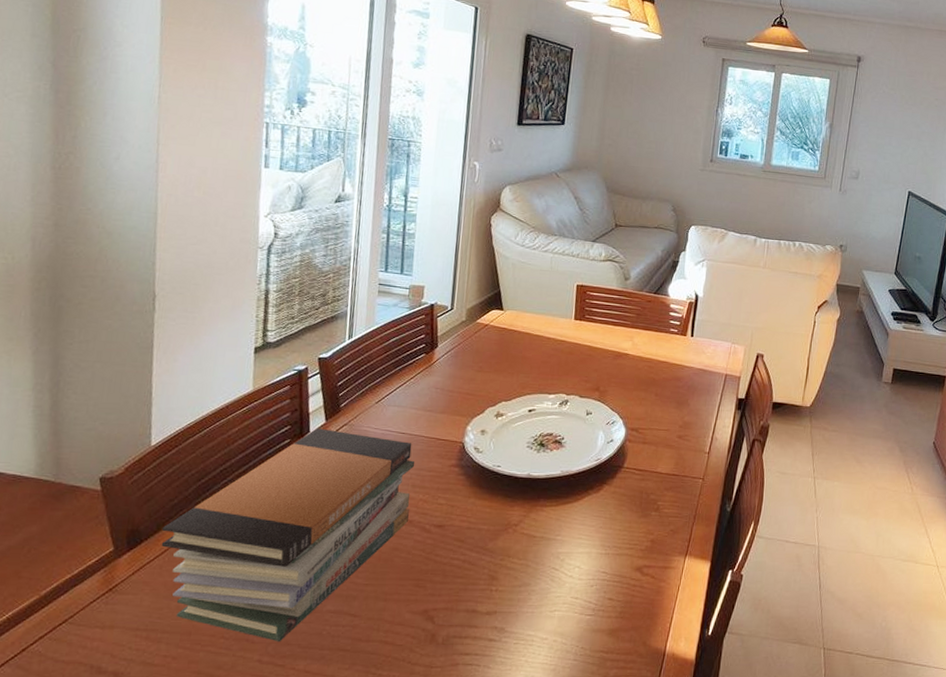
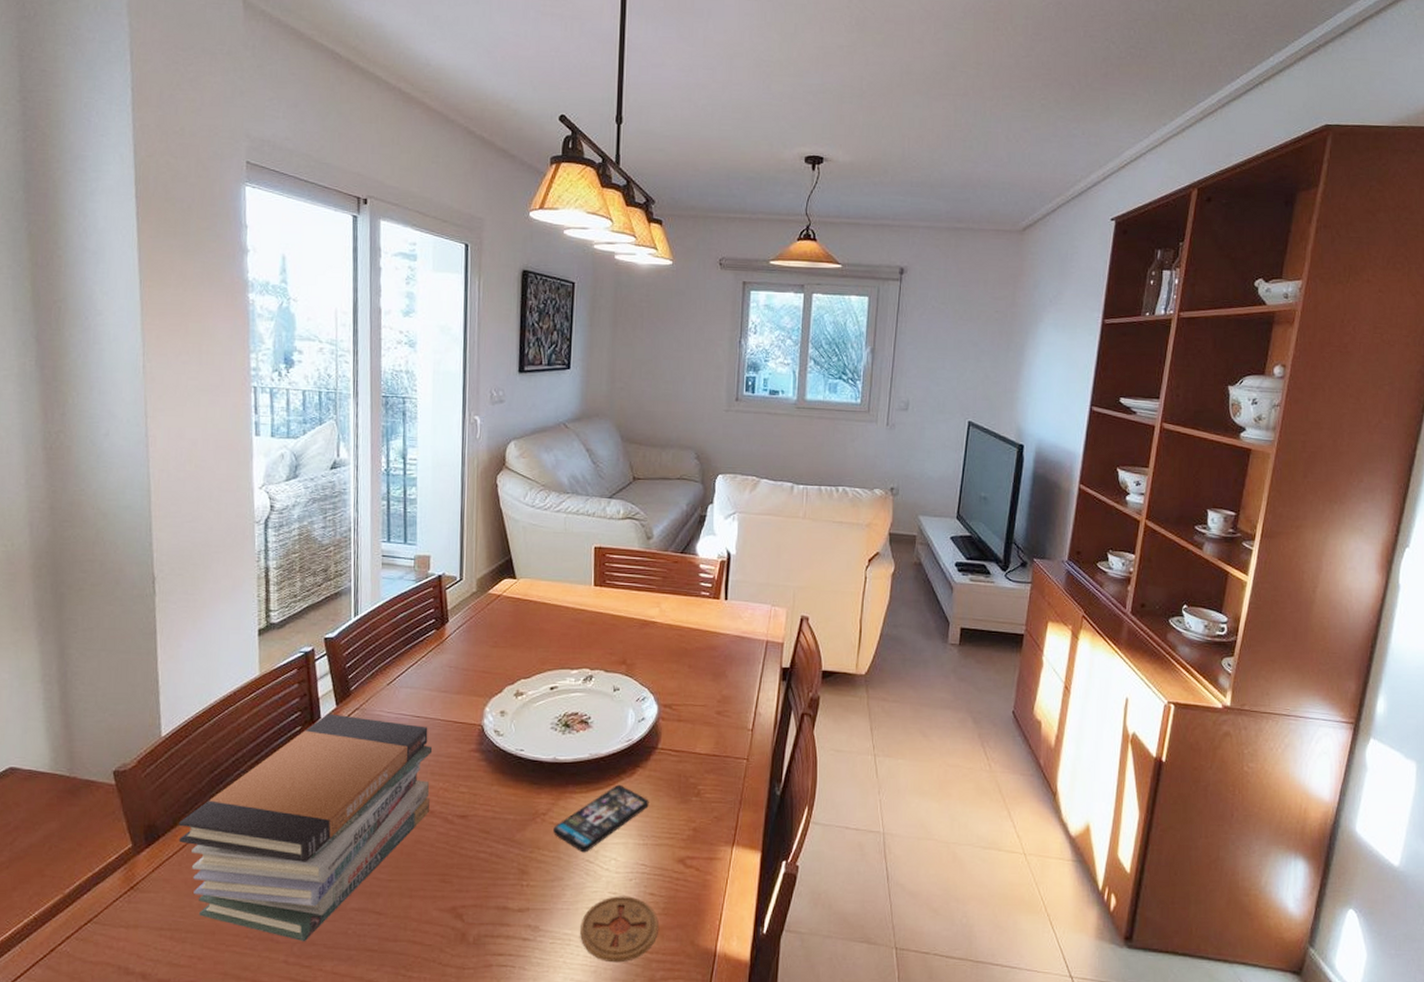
smartphone: none [523,499,613,561] -> present [553,784,649,853]
coaster: none [542,600,615,662] -> present [580,896,658,963]

